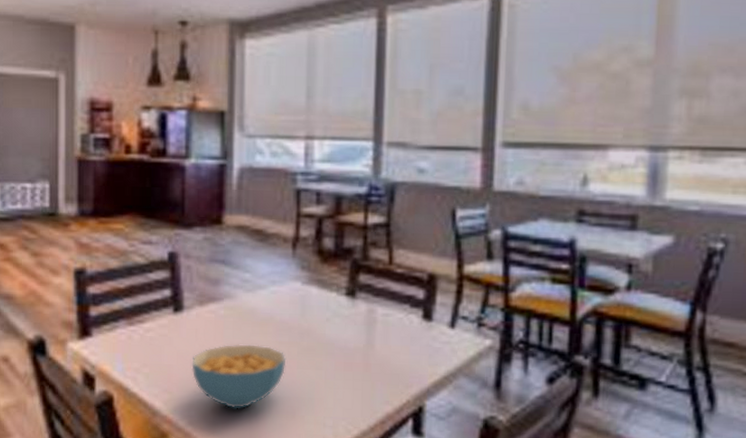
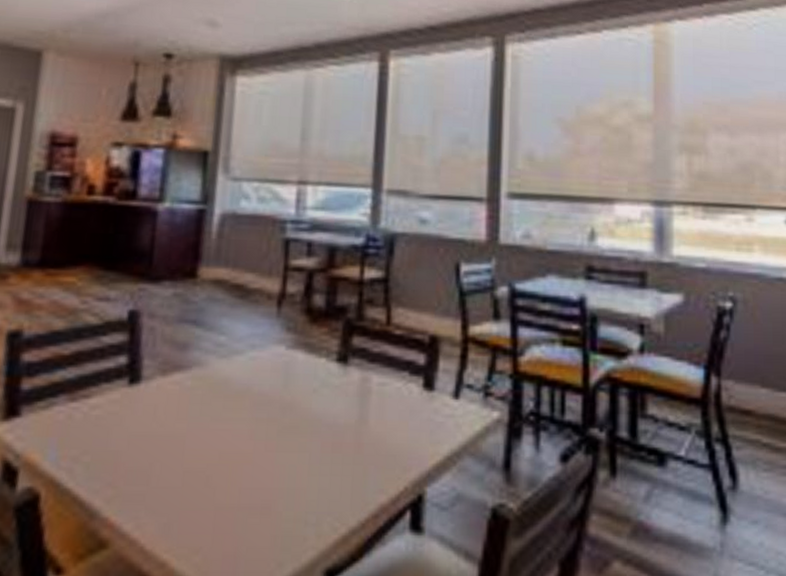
cereal bowl: present [191,344,287,409] -> none [145,422,264,506]

